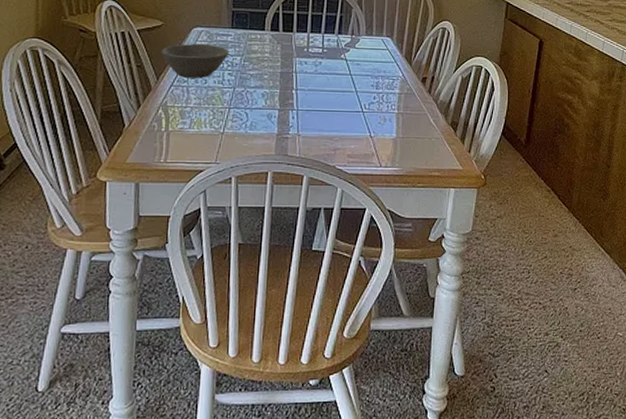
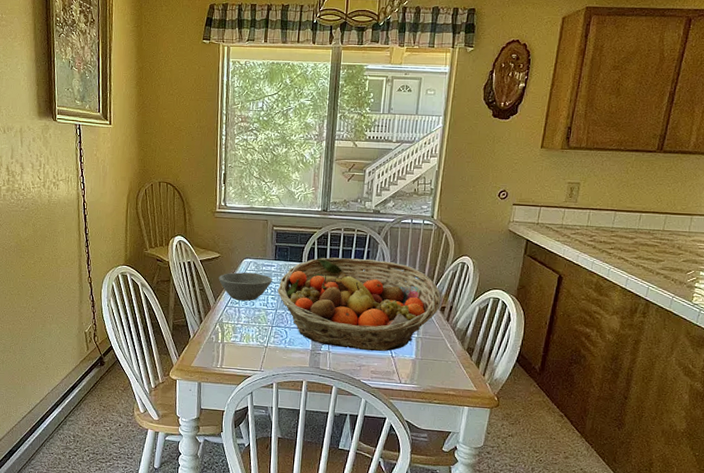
fruit basket: none [235,24,422,132] -> present [277,257,441,351]

